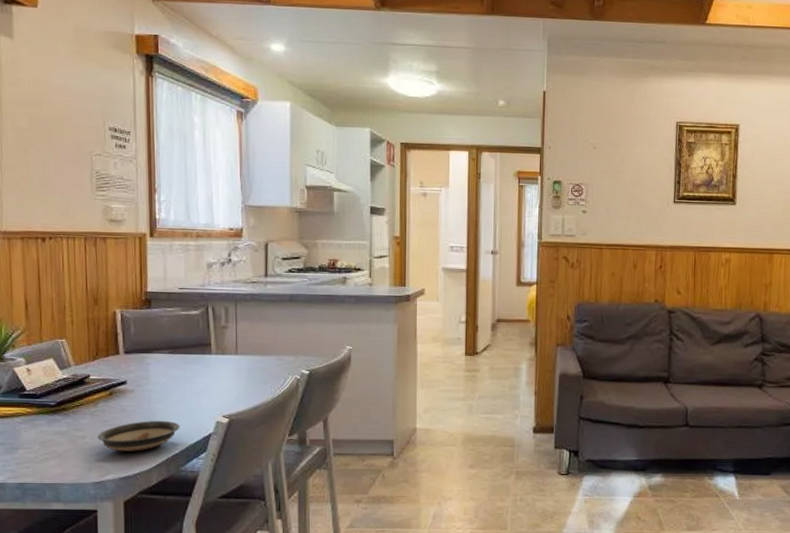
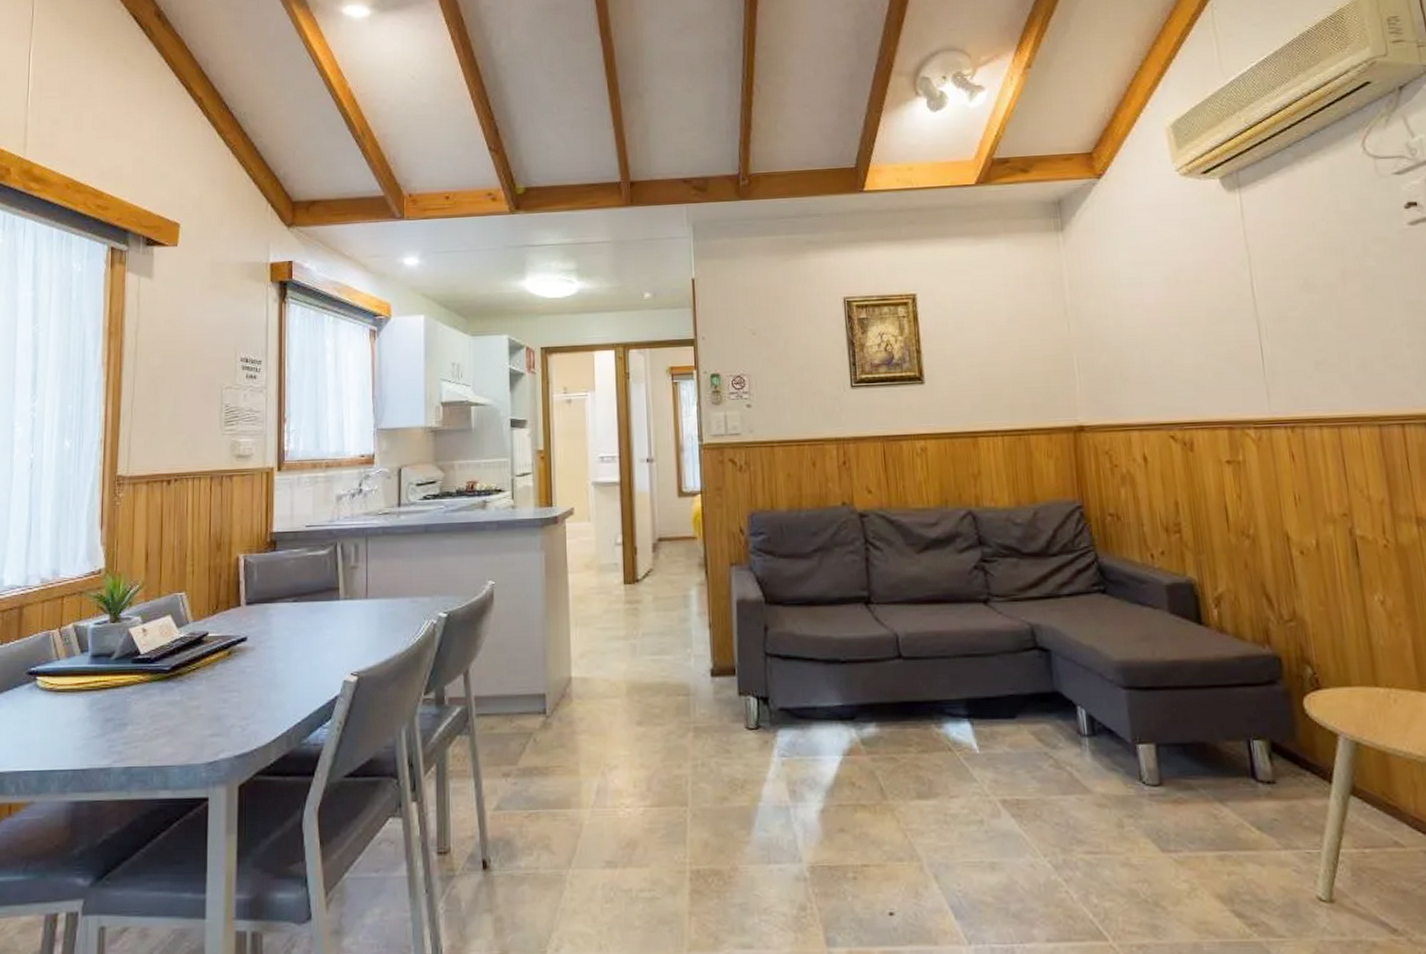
saucer: present [97,421,180,452] -> none [213,683,303,723]

